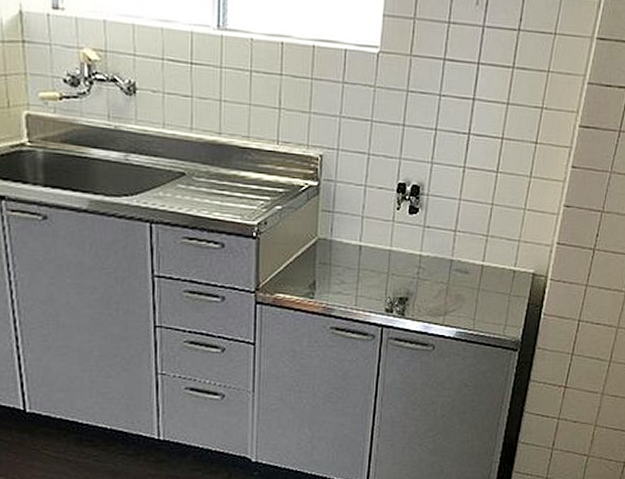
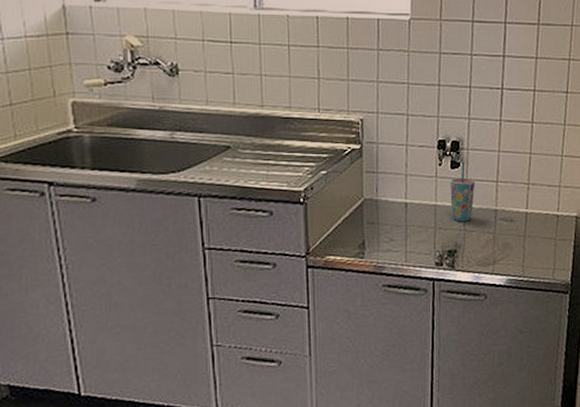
cup: none [405,208,433,270] -> present [450,162,476,222]

